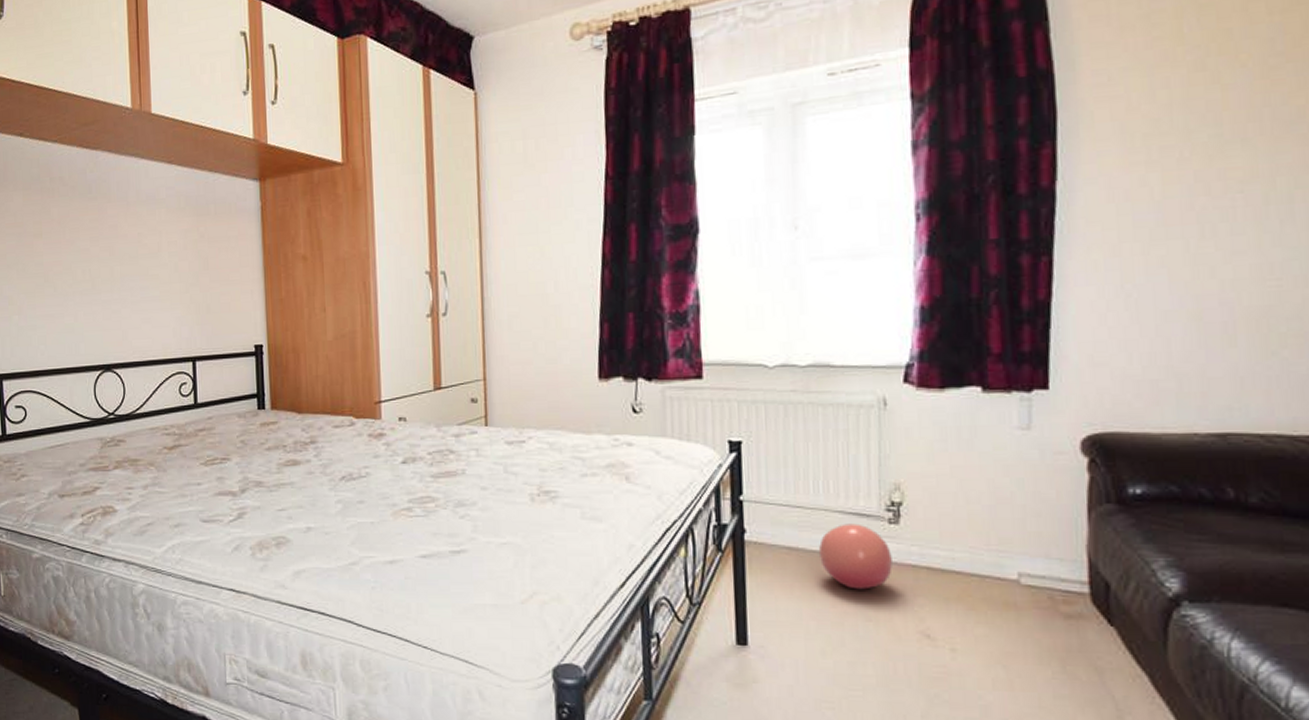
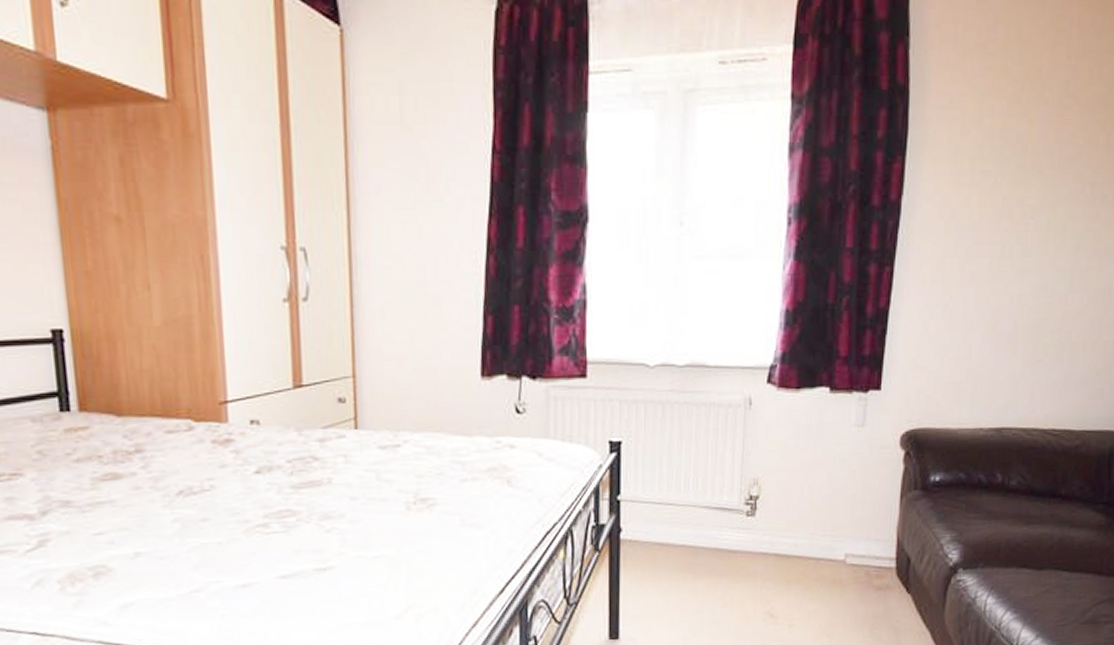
ball: present [818,523,892,590] -> none [685,517,747,579]

